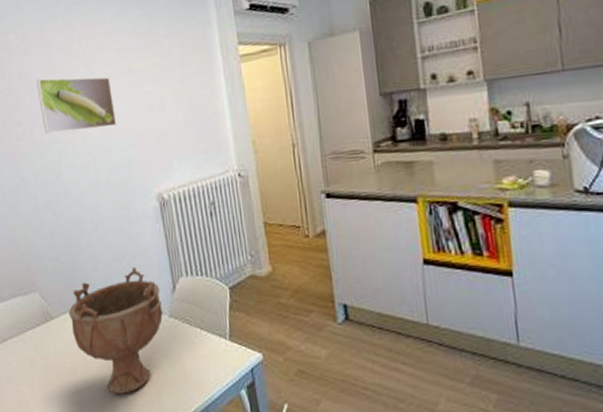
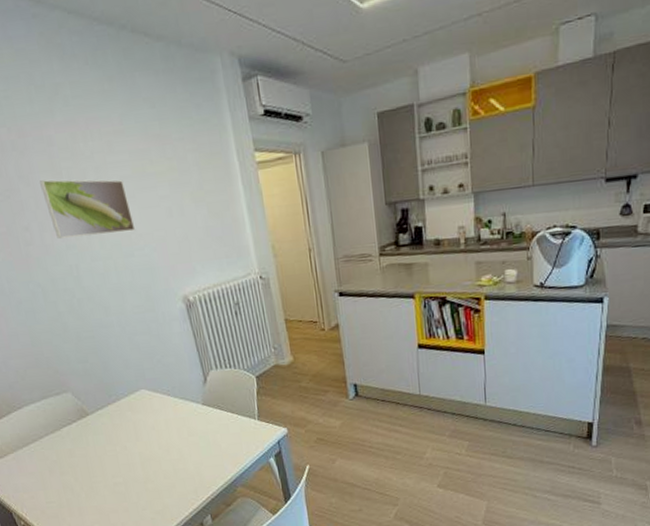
decorative bowl: present [68,266,164,394] -> none [103,363,197,473]

